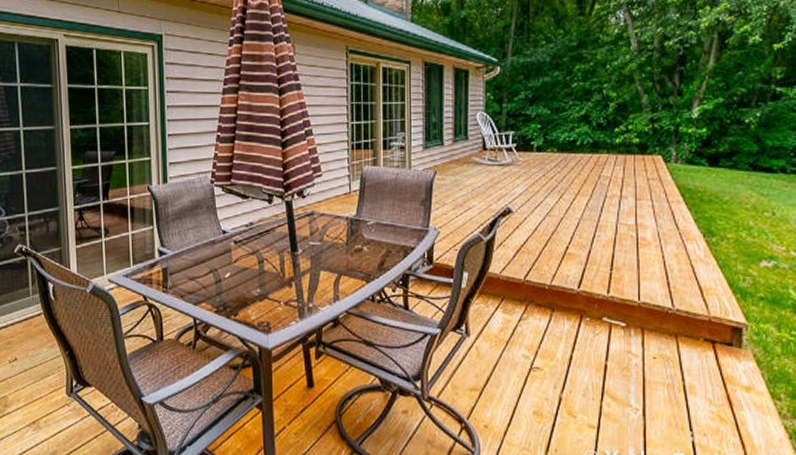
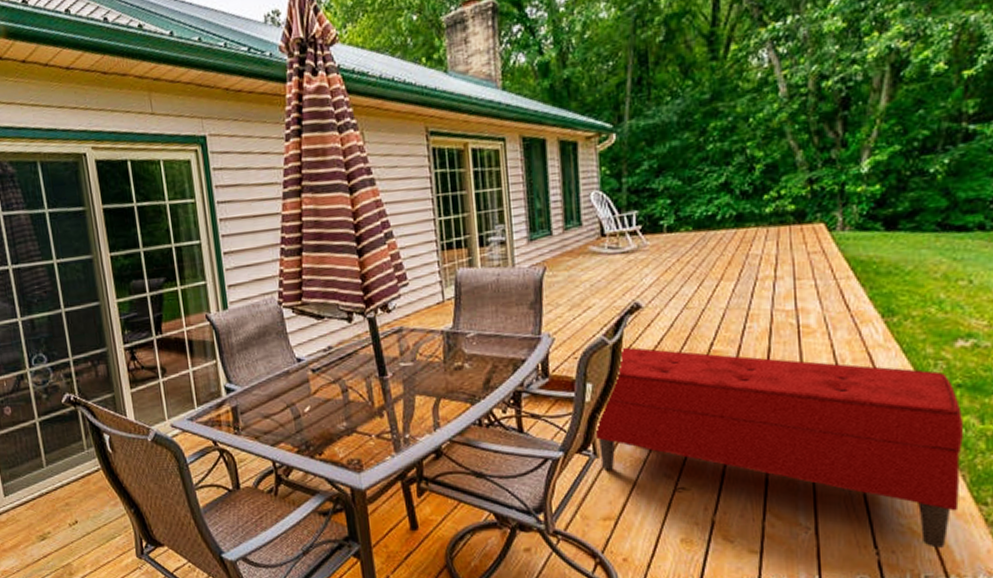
bench: none [469,244,764,434] -> present [596,347,963,548]

